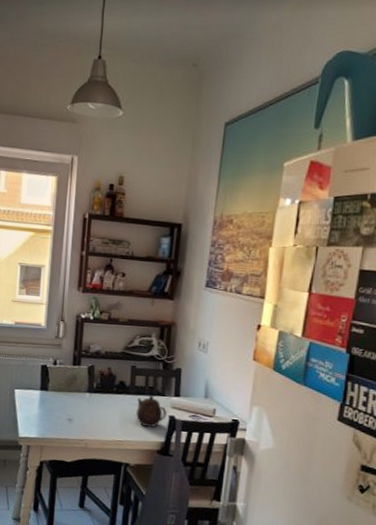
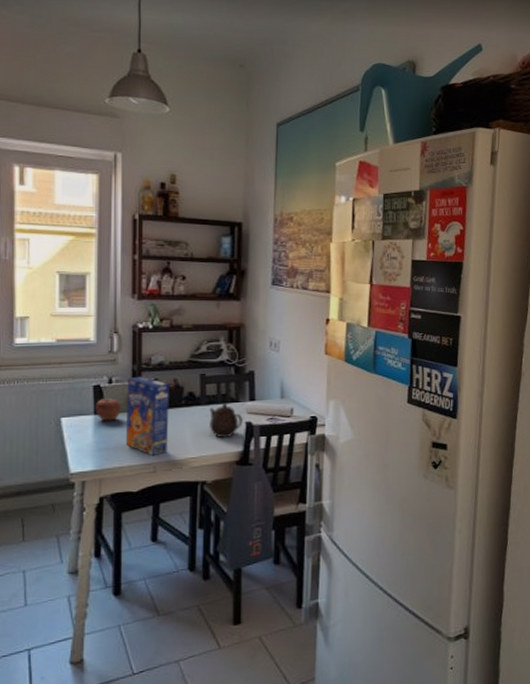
apple: none [41,377,63,398] -> present [95,398,121,421]
cereal box: none [64,361,104,434] -> present [126,376,169,457]

